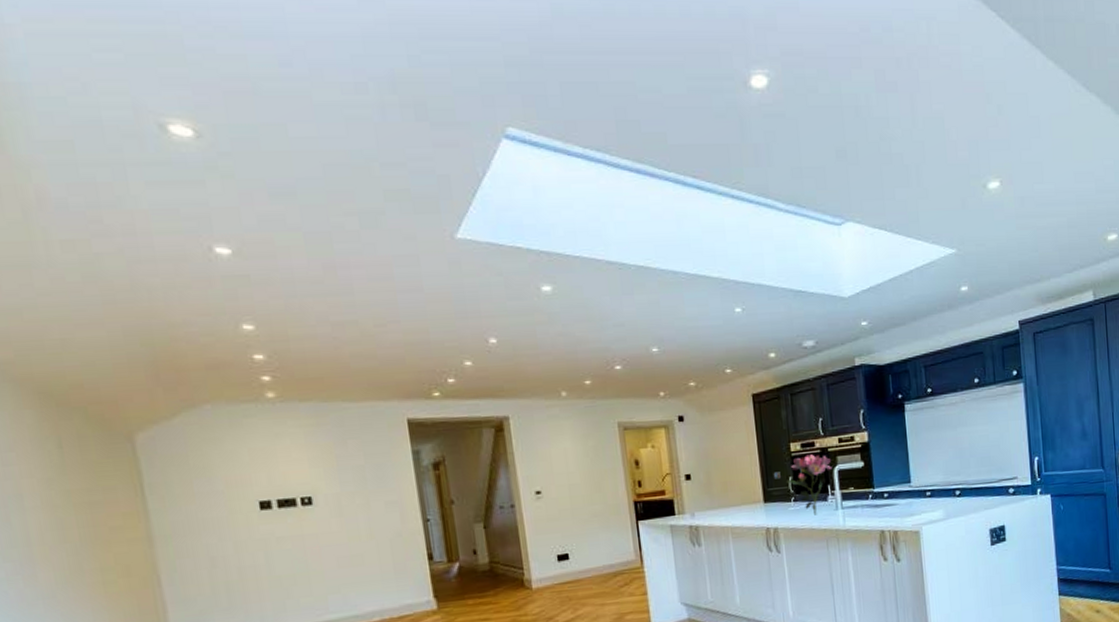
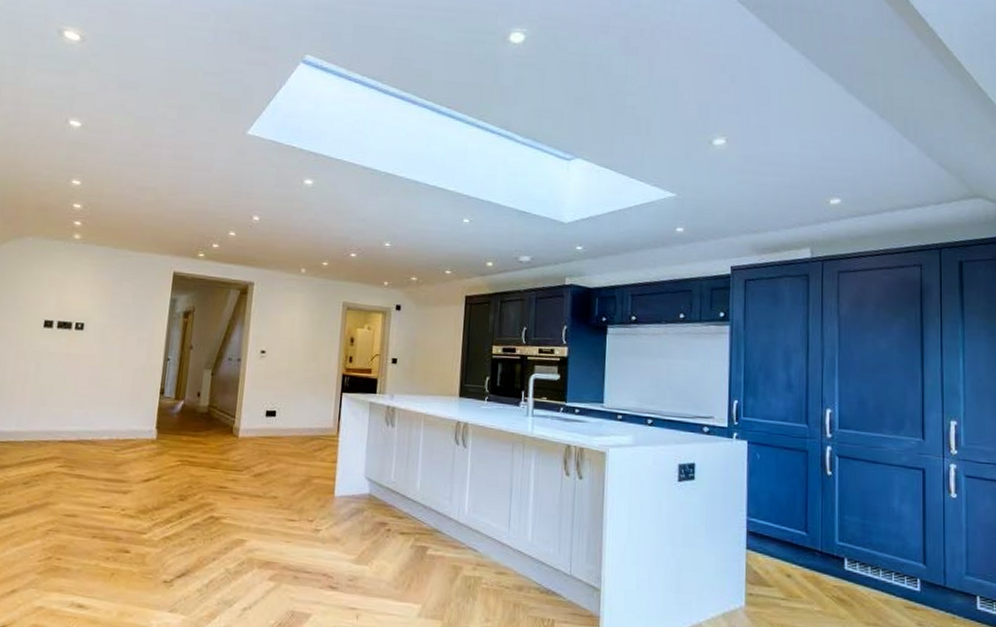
flower bouquet: present [773,454,832,516] -> none [472,359,529,418]

